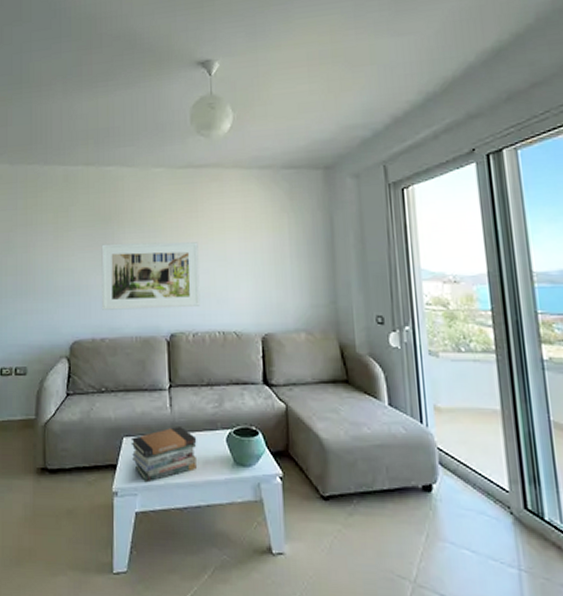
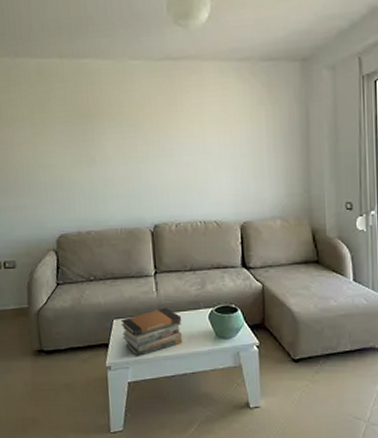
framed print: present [101,242,201,310] -> none [81,136,182,205]

